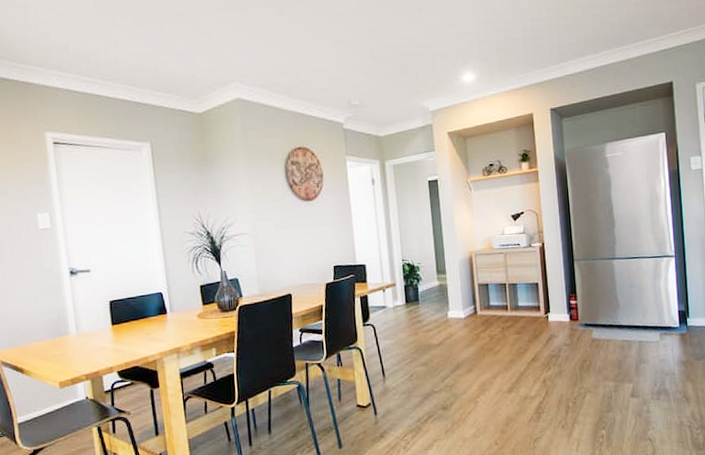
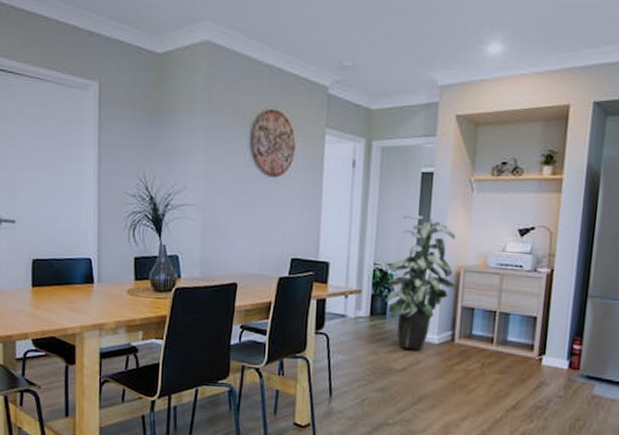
indoor plant: none [411,215,473,326] -> present [385,213,458,350]

